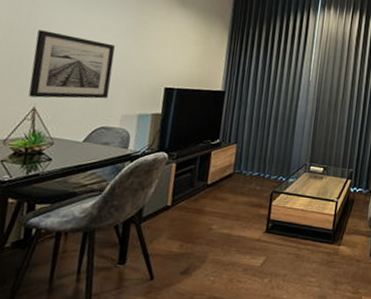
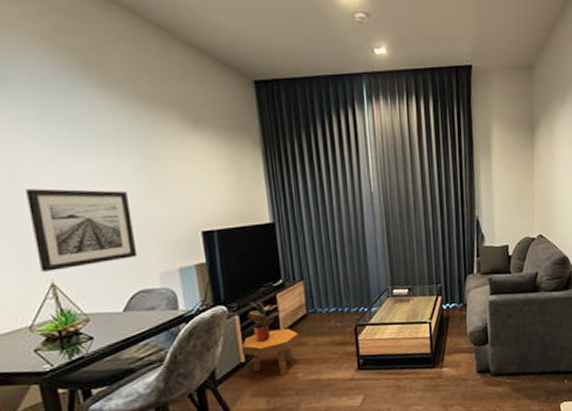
footstool: none [170,181,224,224] -> present [241,328,302,375]
potted plant: none [183,154,213,191] -> present [247,301,281,343]

